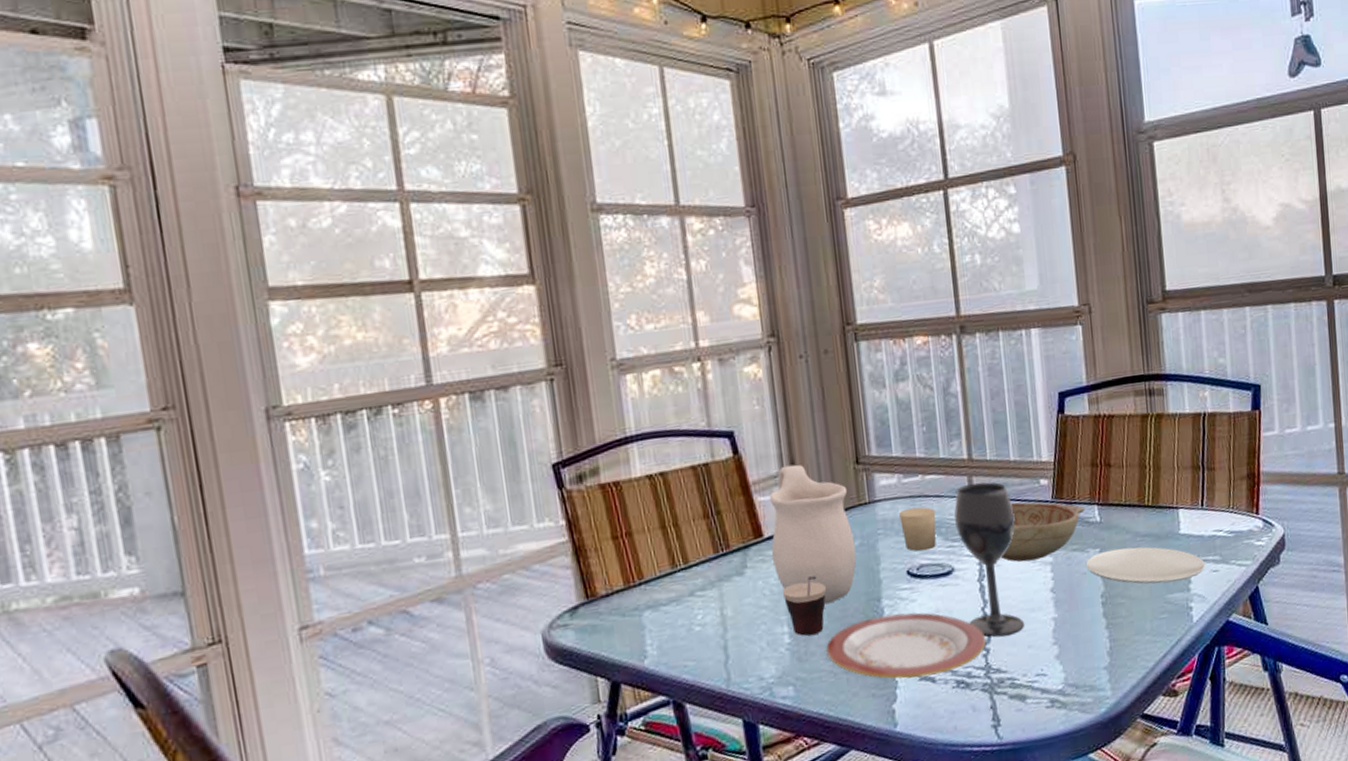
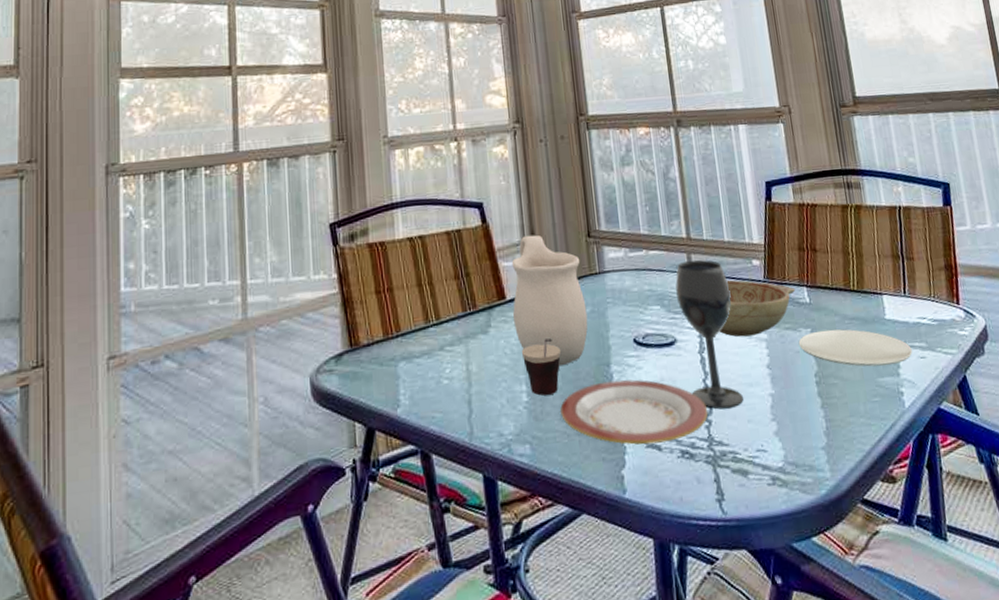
candle: present [899,507,937,552] -> none [626,279,660,322]

